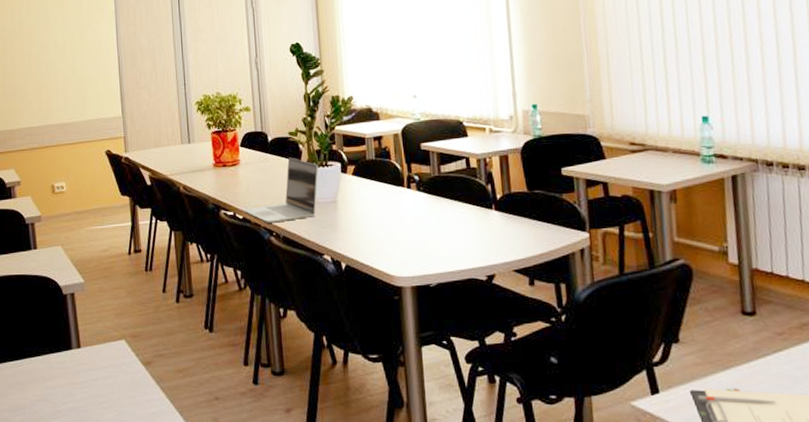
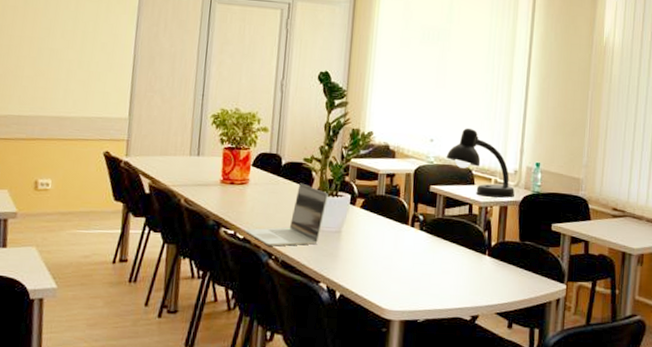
desk lamp: none [432,78,514,148] -> present [446,128,515,198]

